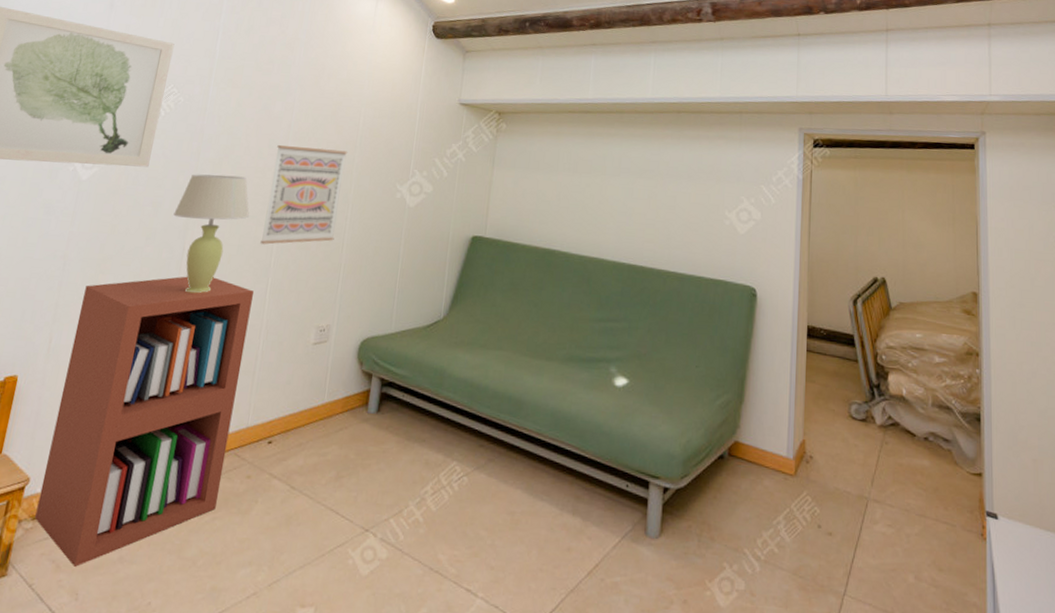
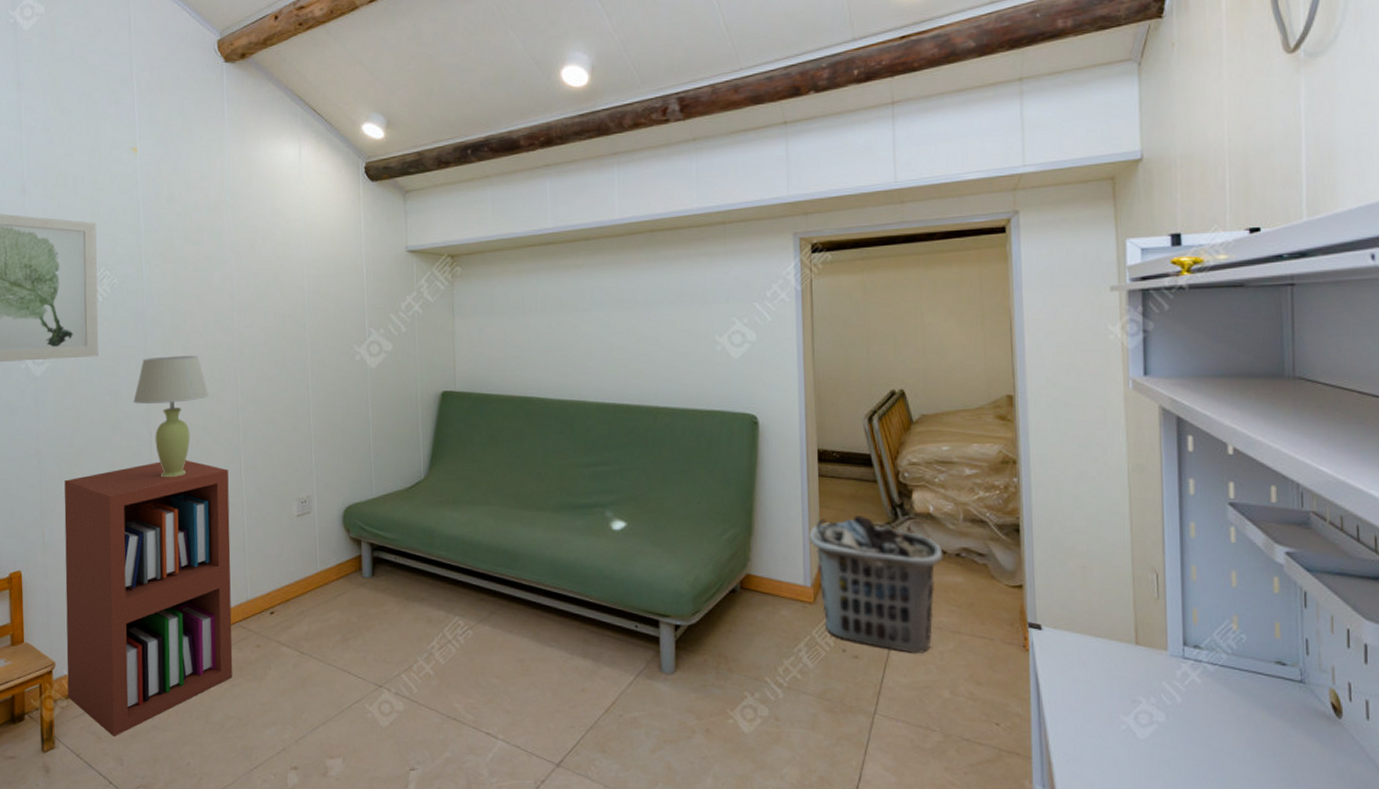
wall art: present [260,145,348,245] -> none [223,316,299,422]
clothes hamper: none [793,392,913,536] -> present [808,516,943,654]

